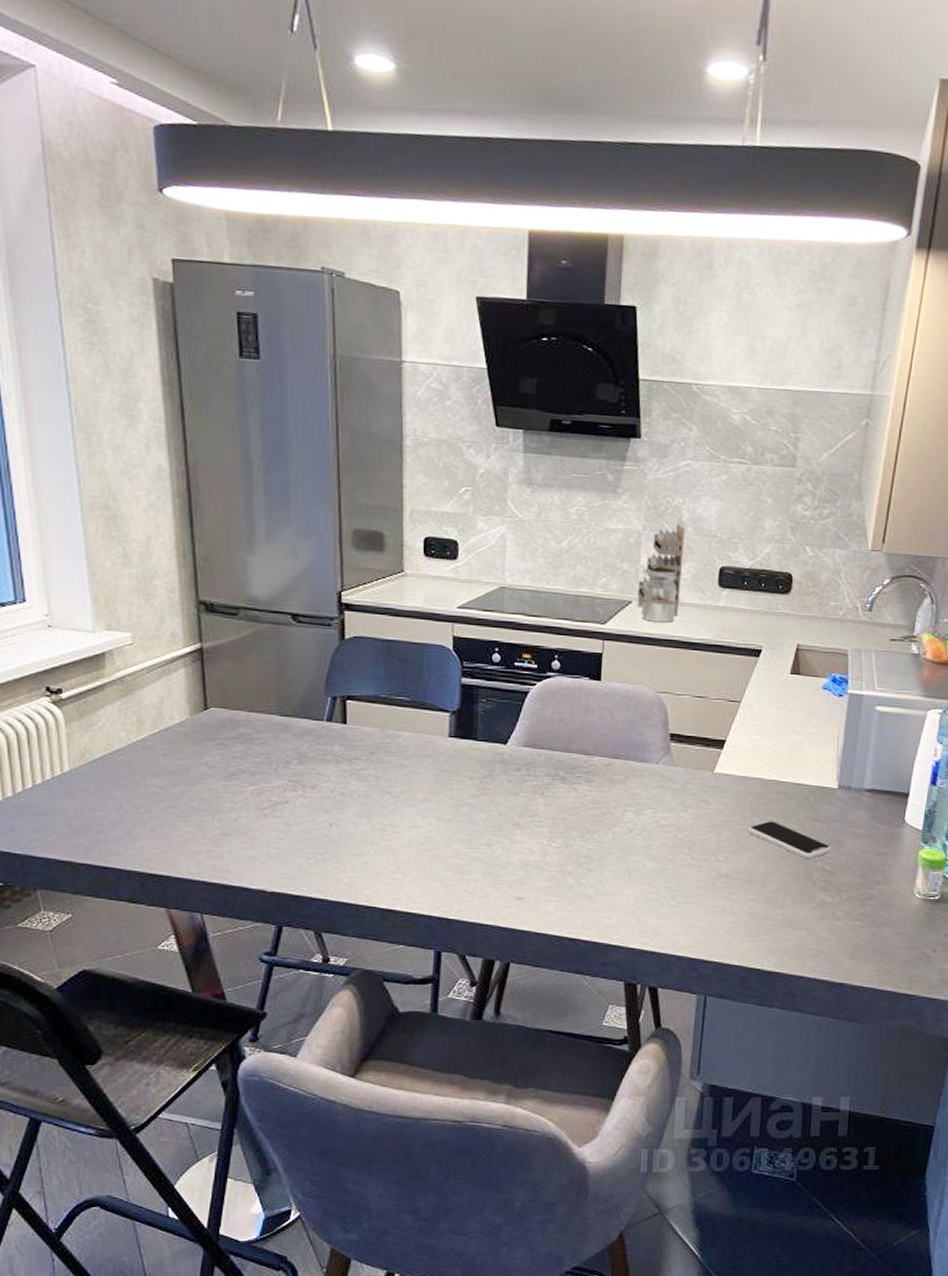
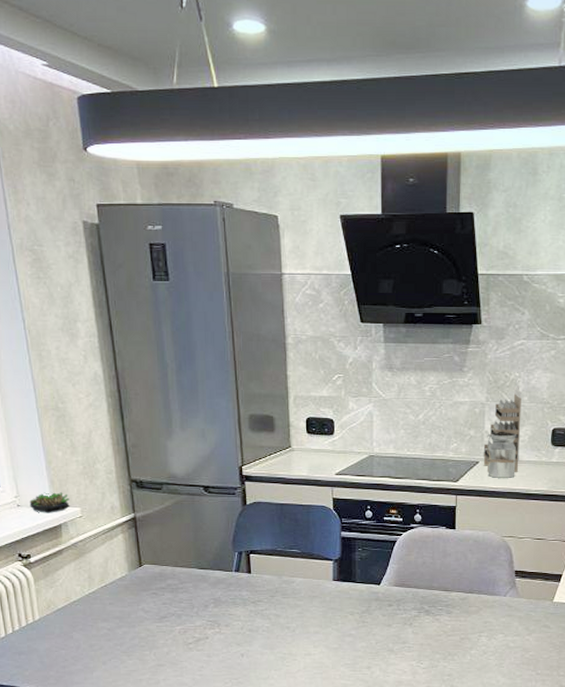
succulent plant: none [64,611,119,638] -> present [29,492,71,513]

